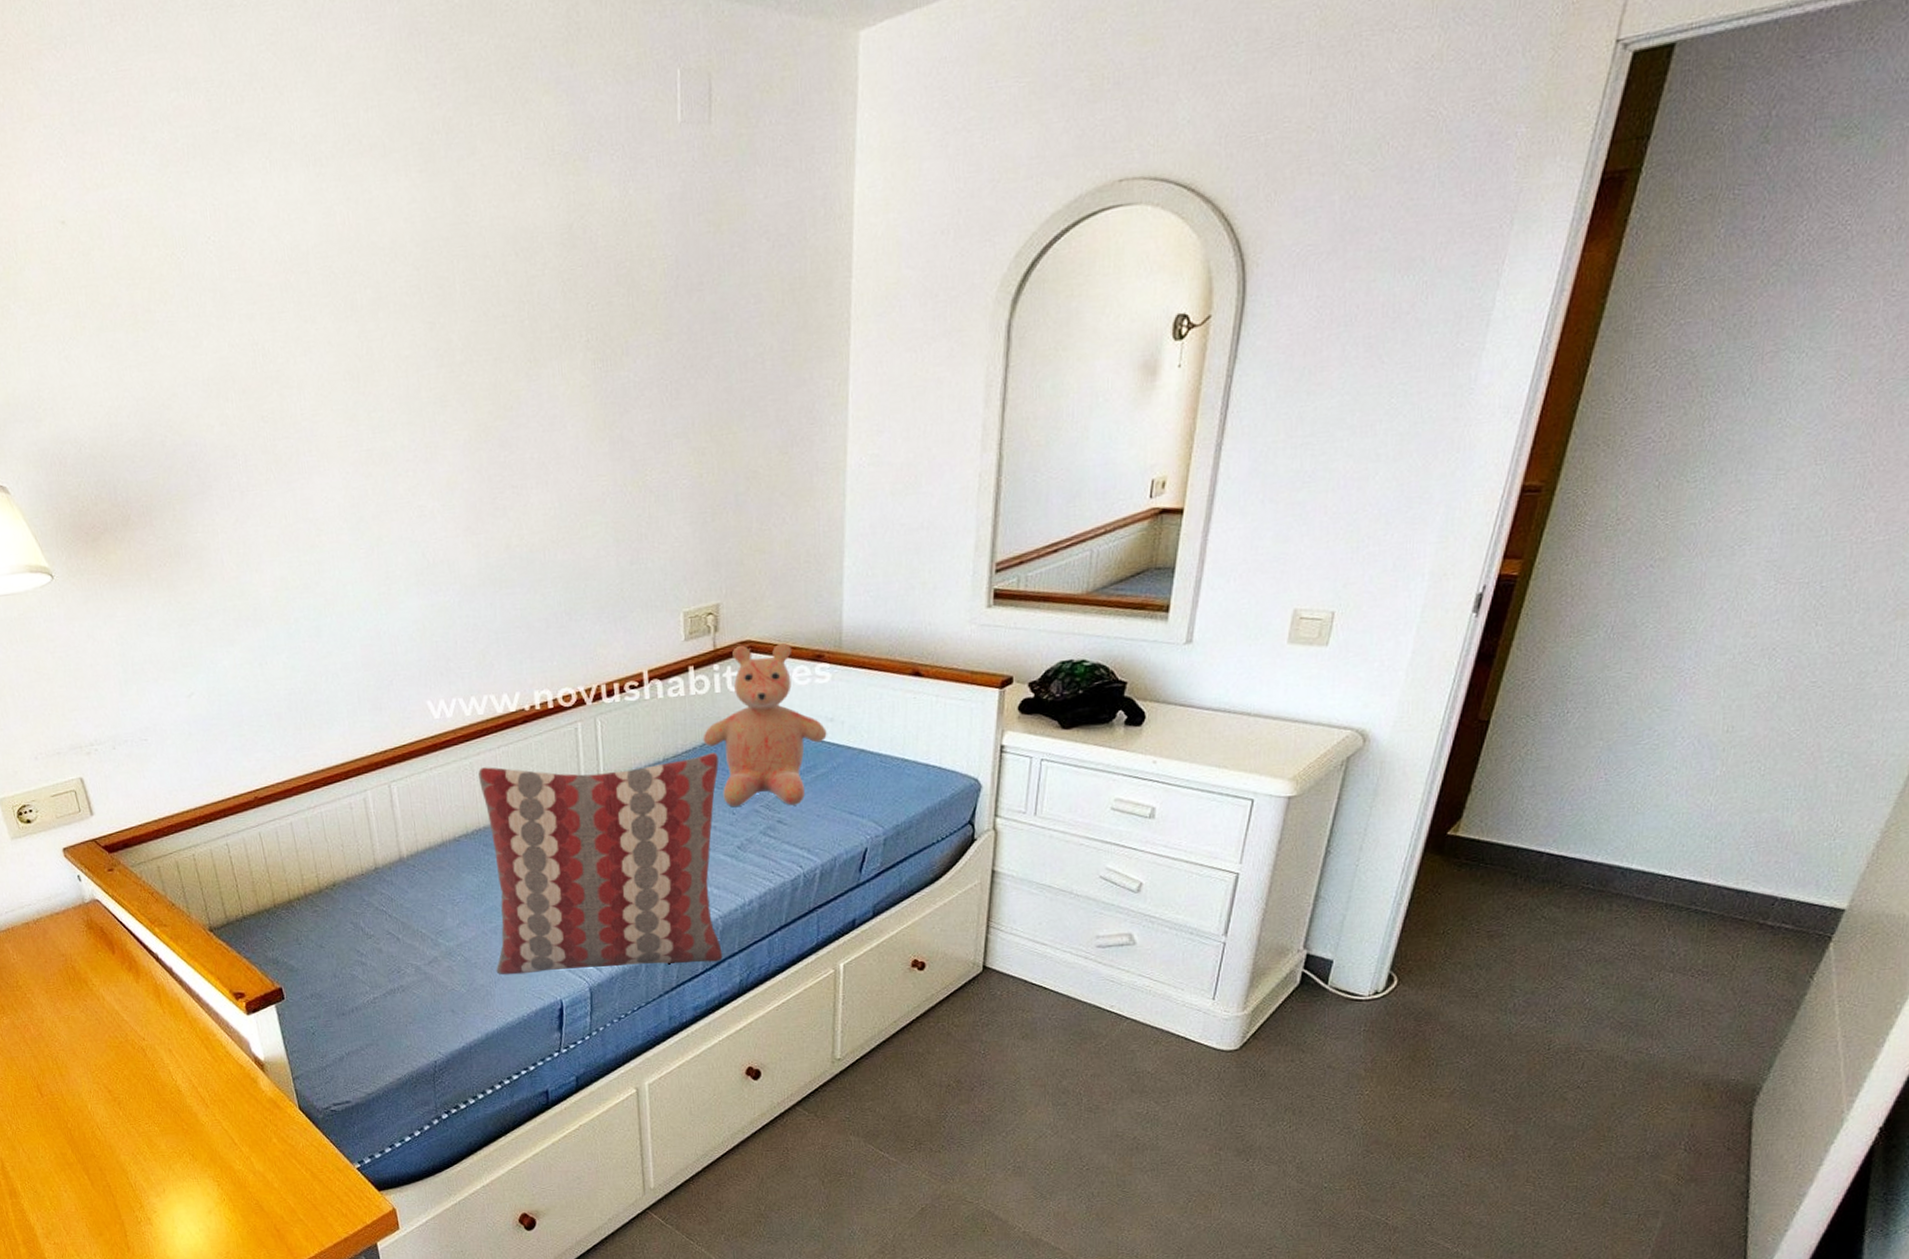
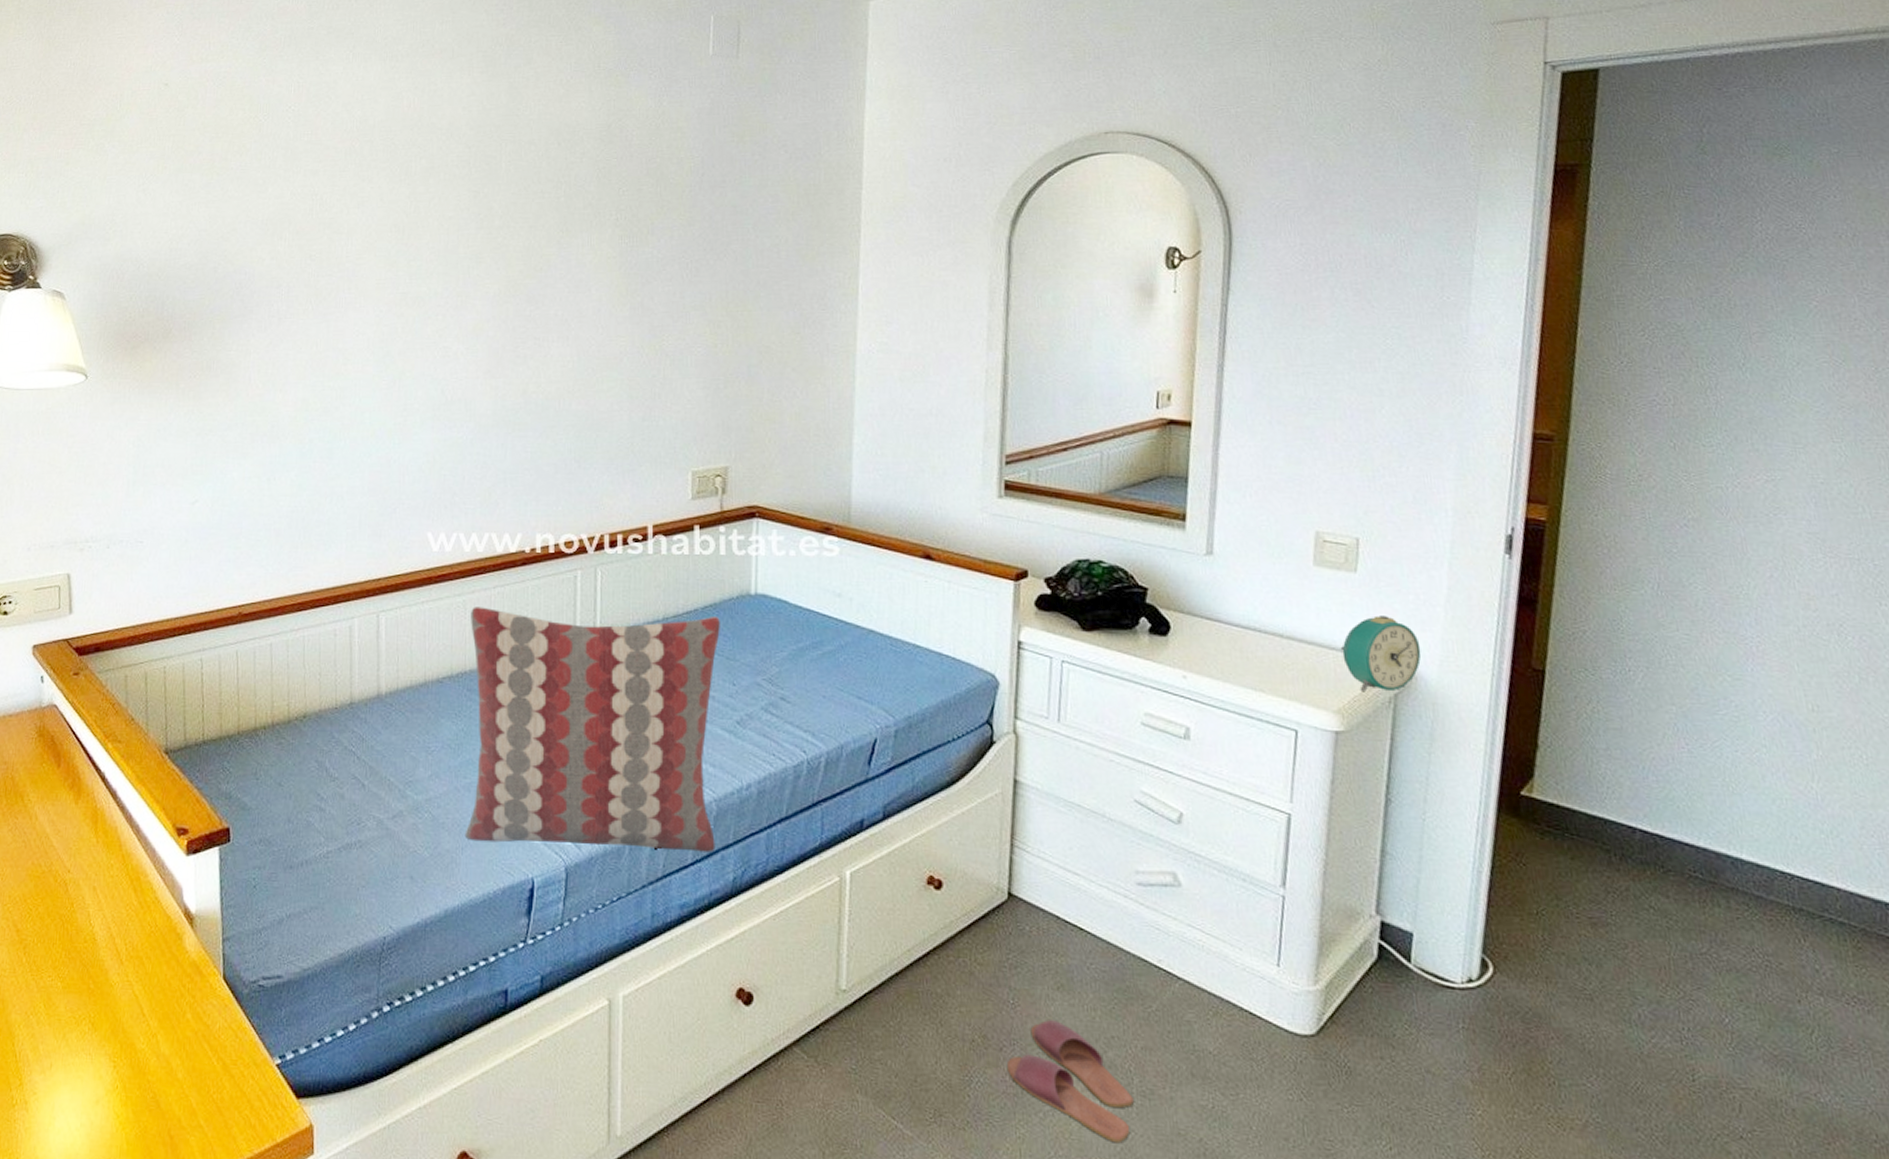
stuffed animal: present [702,642,827,808] -> none [705,509,834,683]
slippers: none [976,1062,1081,1148] -> present [1006,1020,1134,1144]
alarm clock: none [1302,684,1378,758] -> present [1340,615,1422,691]

